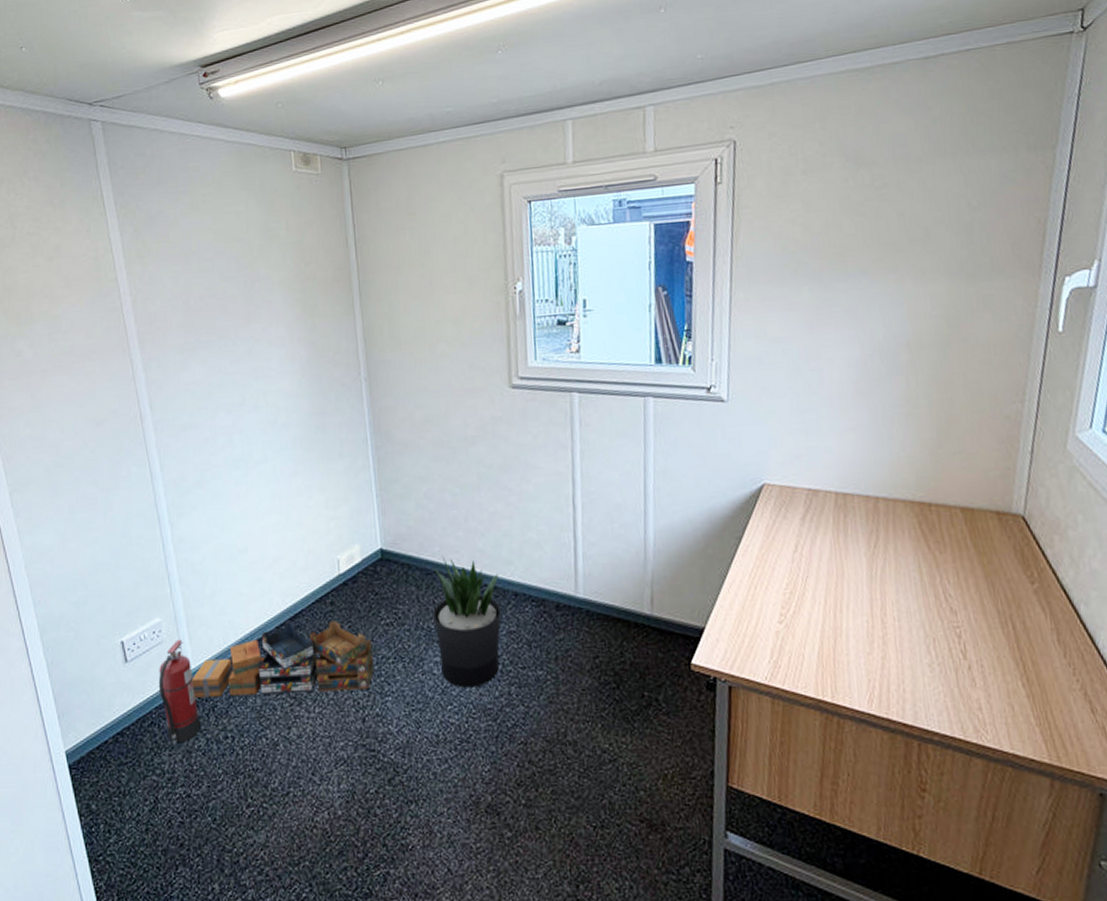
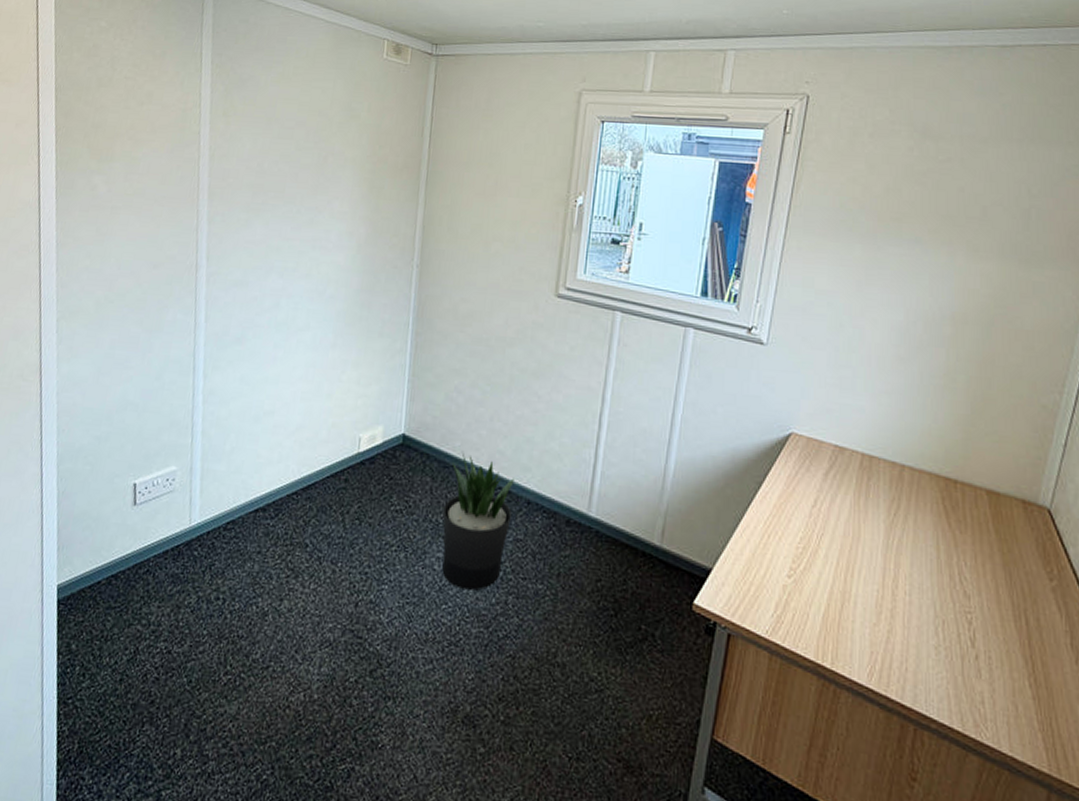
fire extinguisher: present [158,639,201,745] -> none [160,491,198,598]
cardboard boxes: present [192,620,374,698] -> none [194,491,379,574]

